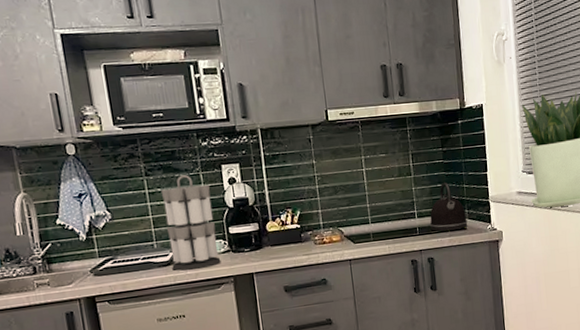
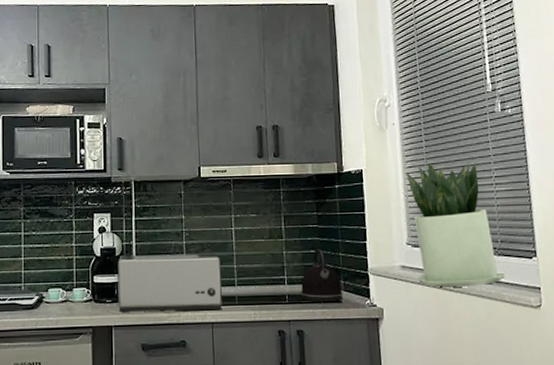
spice rack: present [160,174,221,272] -> none [35,220,83,317]
toaster: none [251,194,358,259] -> present [117,253,224,312]

